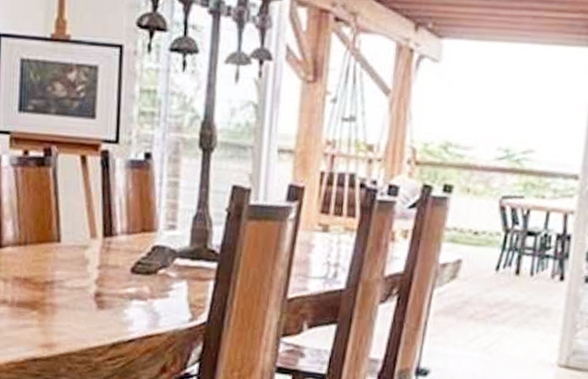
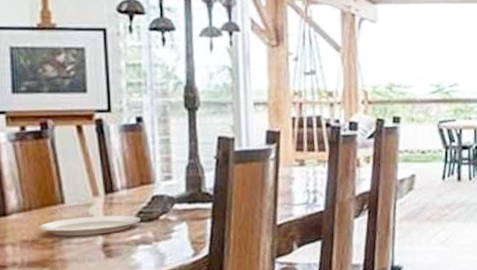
plate: none [33,259,138,282] -> present [39,215,141,236]

